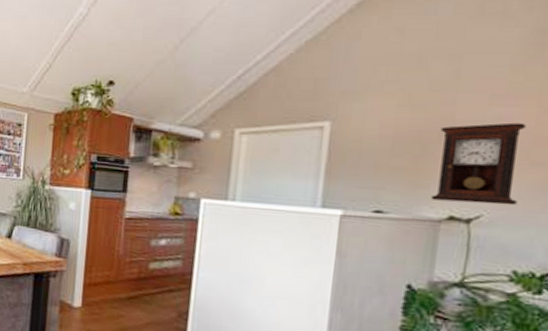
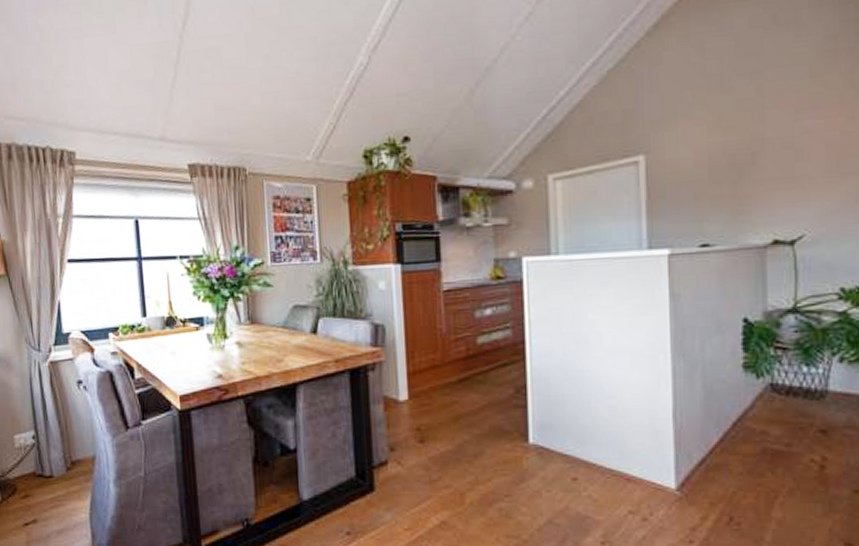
pendulum clock: present [431,122,526,206] -> none [753,134,835,226]

